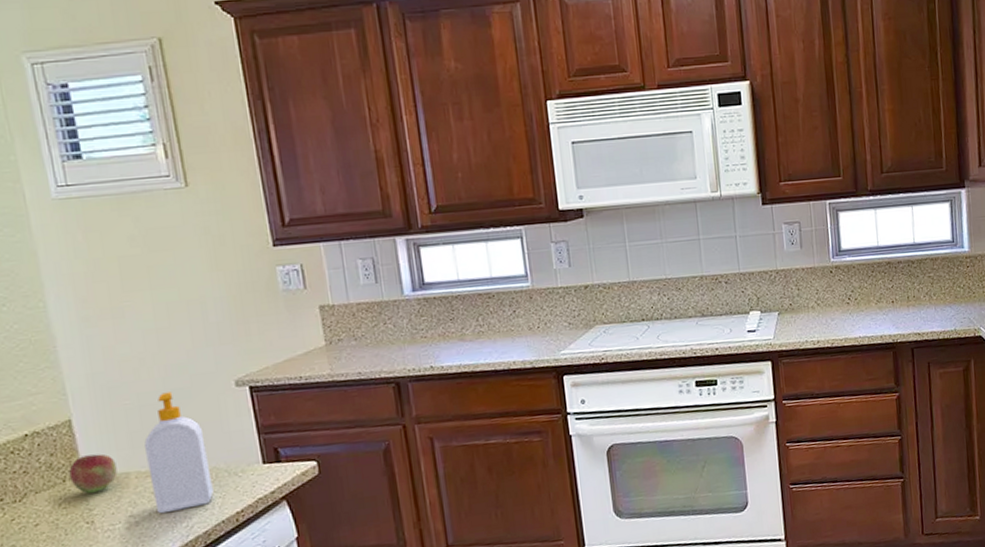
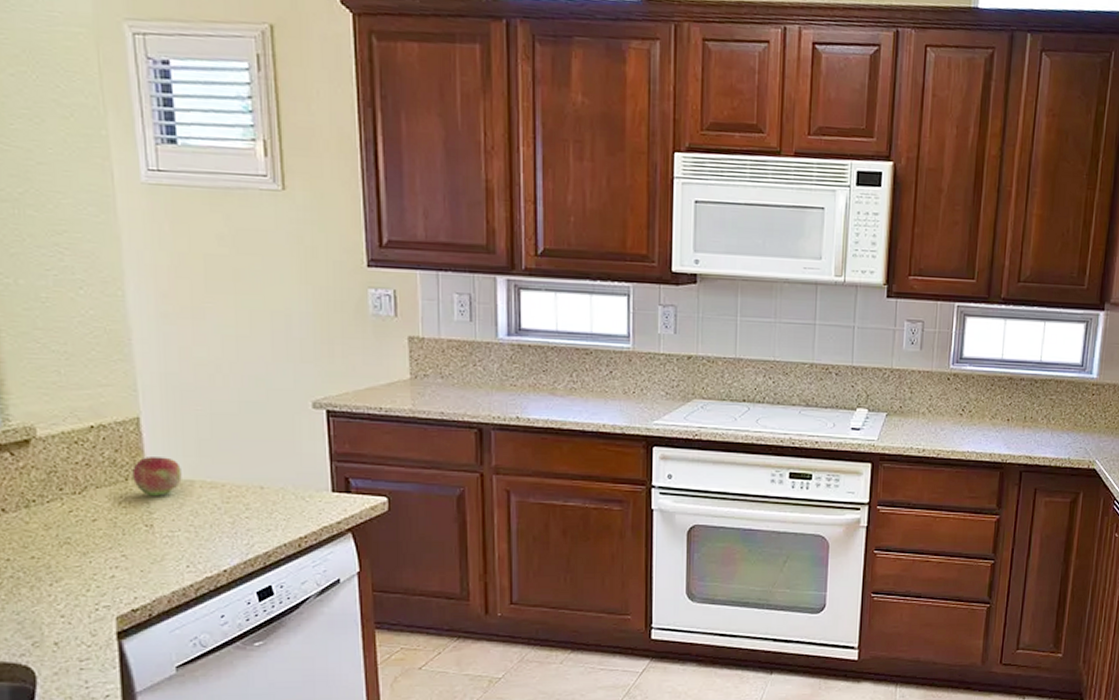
soap bottle: present [144,392,214,514] -> none [213,404,278,528]

